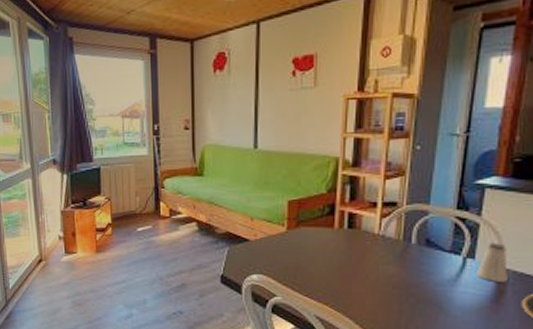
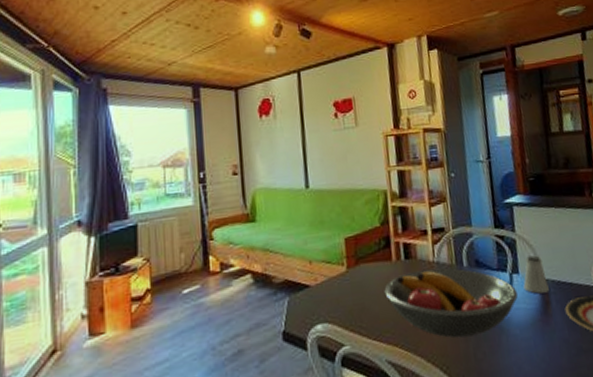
fruit bowl: none [322,241,468,310] -> present [384,268,518,338]

